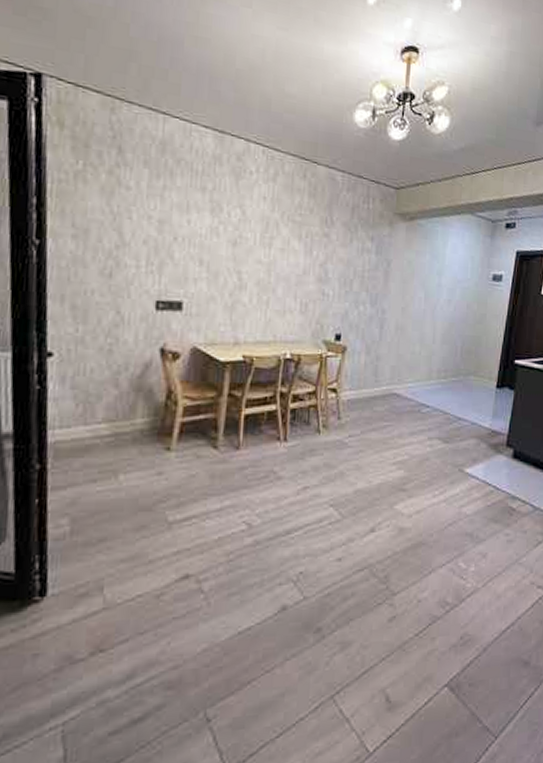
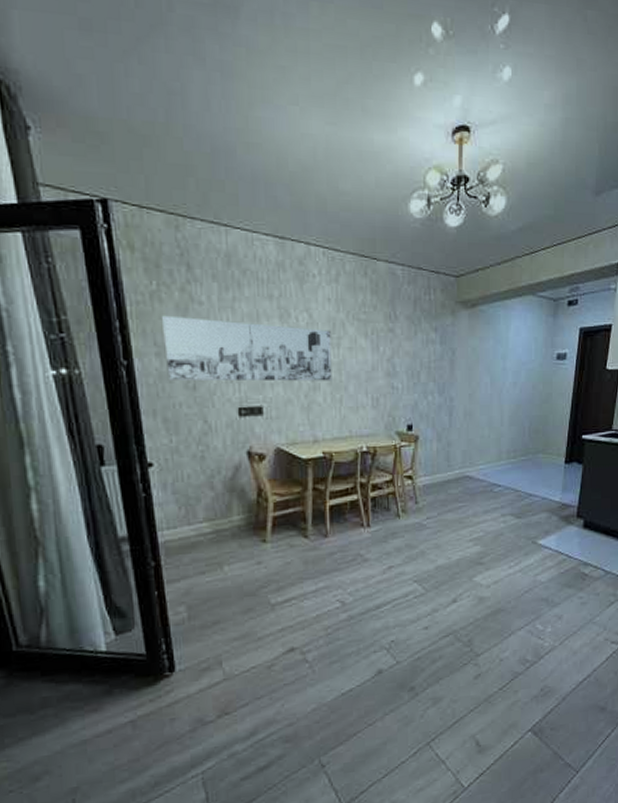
wall art: none [82,196,264,282] -> present [161,315,332,382]

